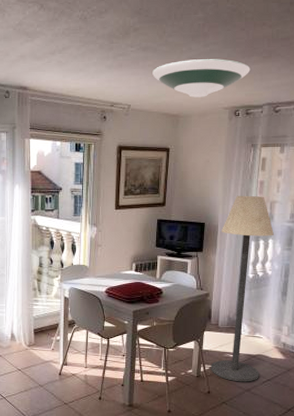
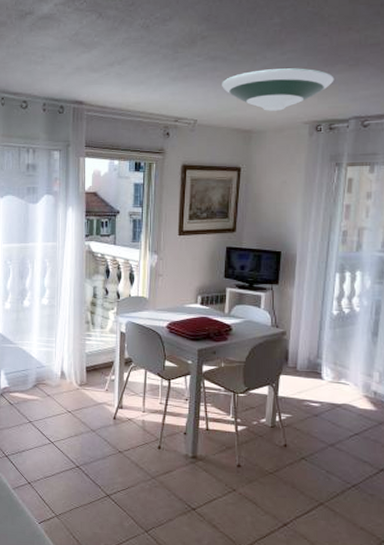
floor lamp: present [211,195,274,382] -> none [288,221,362,436]

